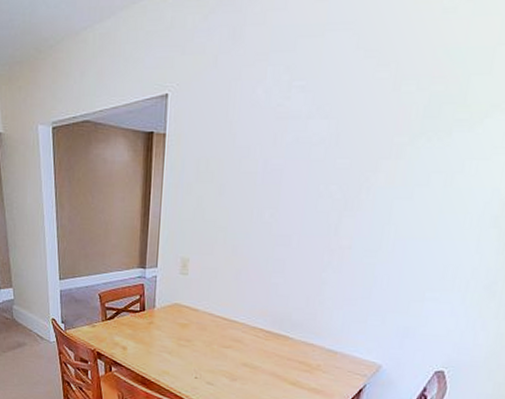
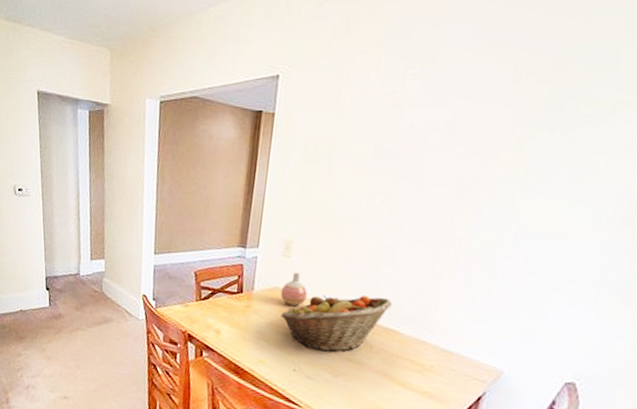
vase: none [180,288,205,321] -> present [280,272,307,307]
fruit basket: none [181,305,283,358] -> present [280,294,393,352]

